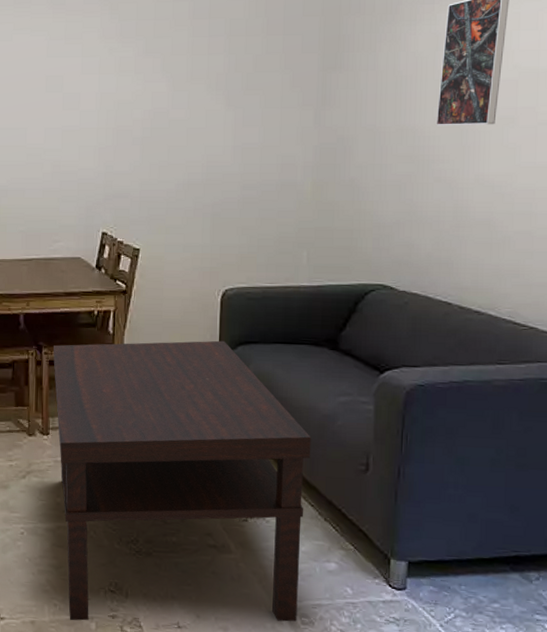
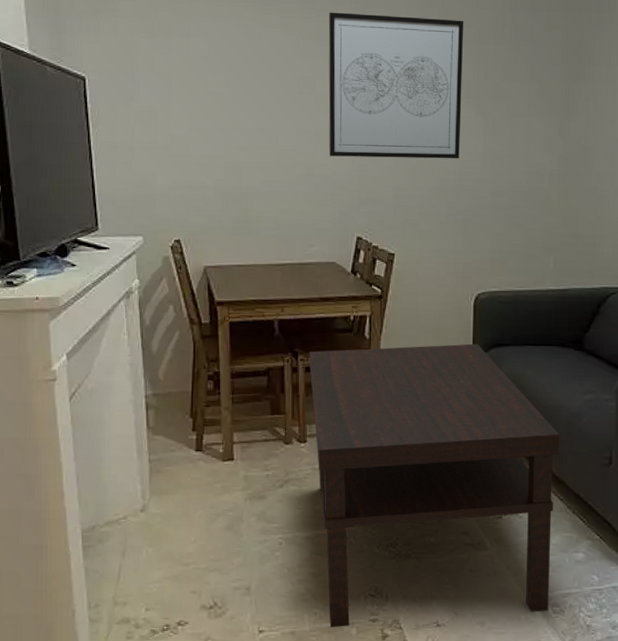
wall art: none [75,11,215,153] -> present [328,12,464,159]

